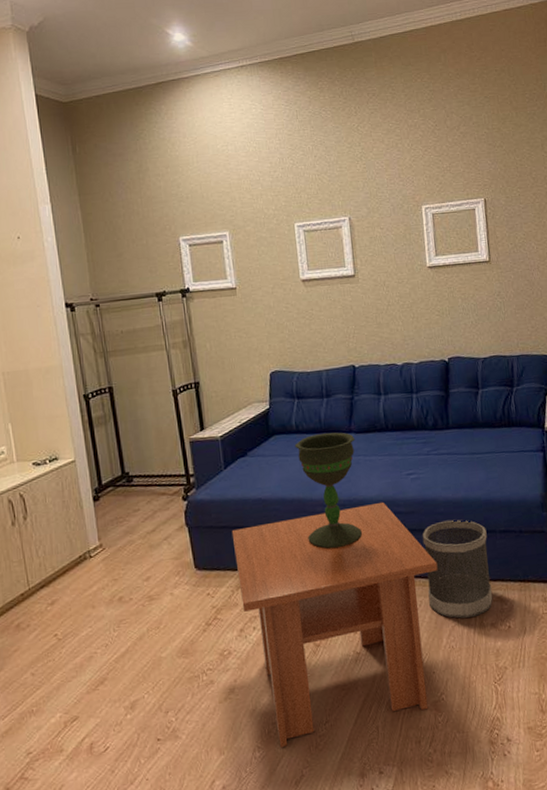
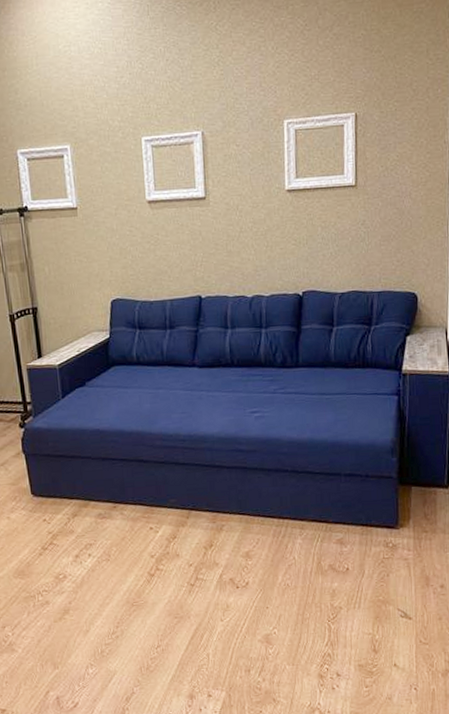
coffee table: present [231,501,438,747] -> none [68,439,278,666]
chalice: present [295,432,363,549] -> none [135,365,202,483]
wastebasket: present [422,519,493,619] -> none [263,460,333,559]

